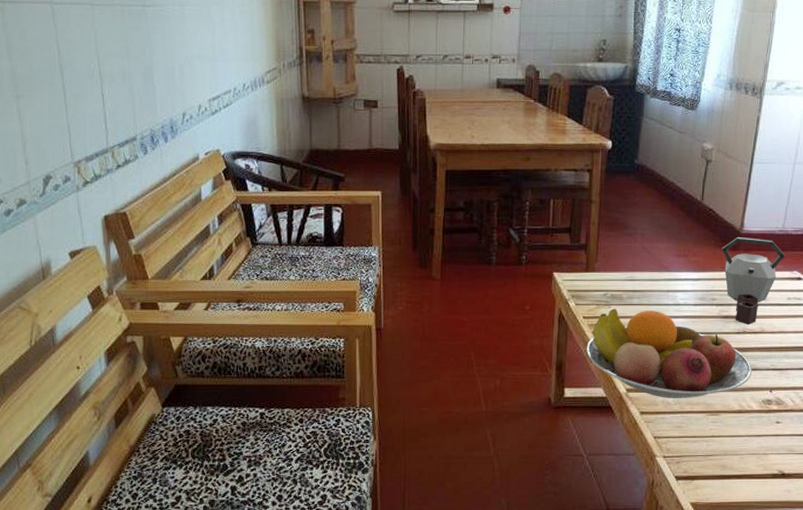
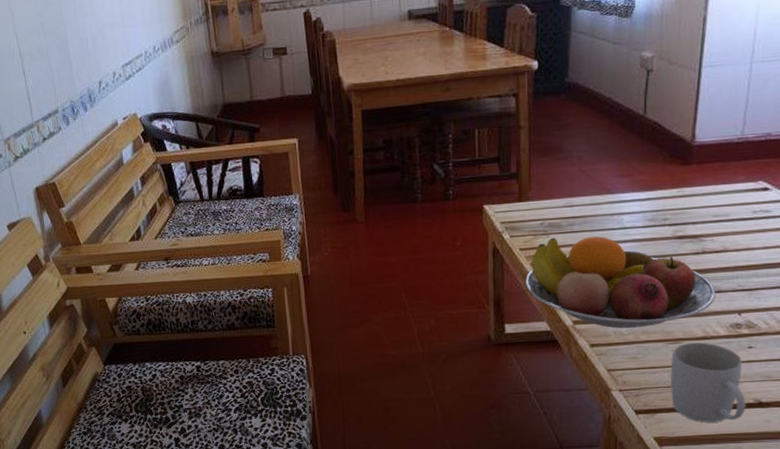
mug: none [708,415,771,491] -> present [670,342,746,423]
kettle: present [721,237,785,324] -> none [670,149,747,244]

